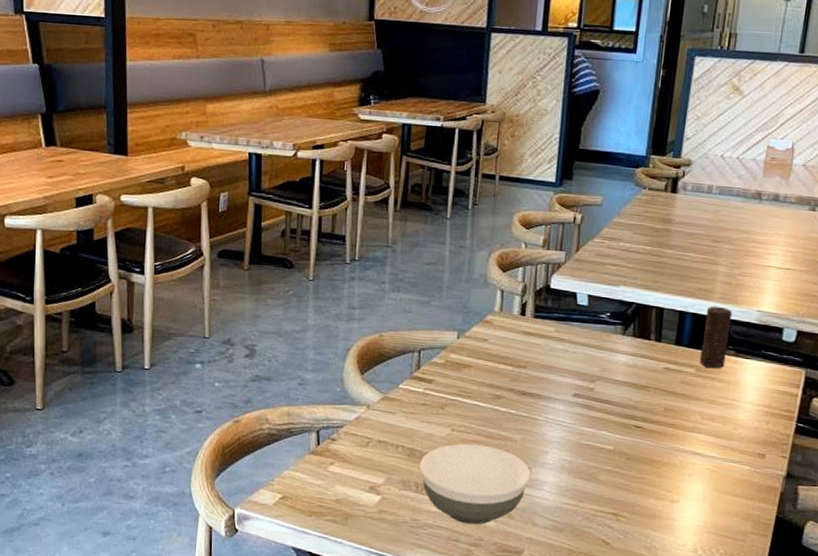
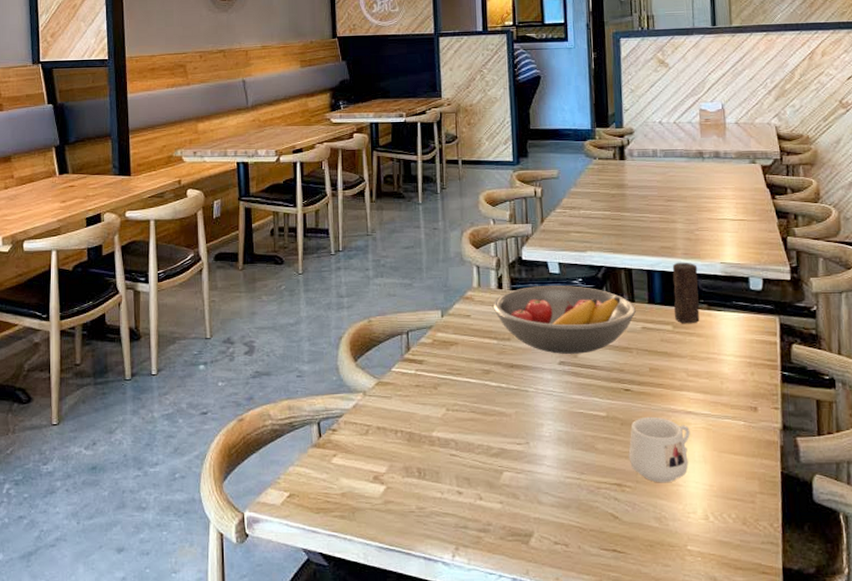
bowl: present [419,443,531,525] -> none [420,422,529,509]
fruit bowl: none [512,316,661,388] -> present [492,286,636,354]
mug: none [628,453,695,517] -> present [628,416,690,483]

